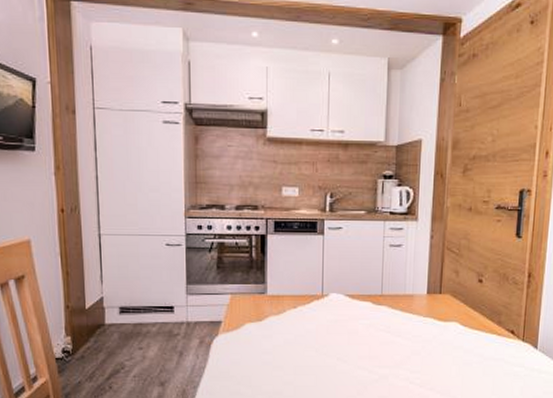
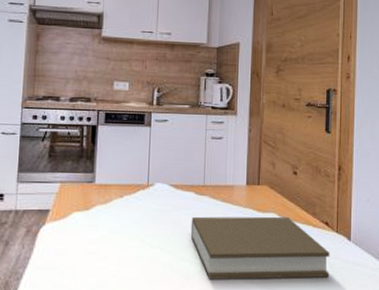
book: none [368,325,515,387] -> present [190,216,330,280]

